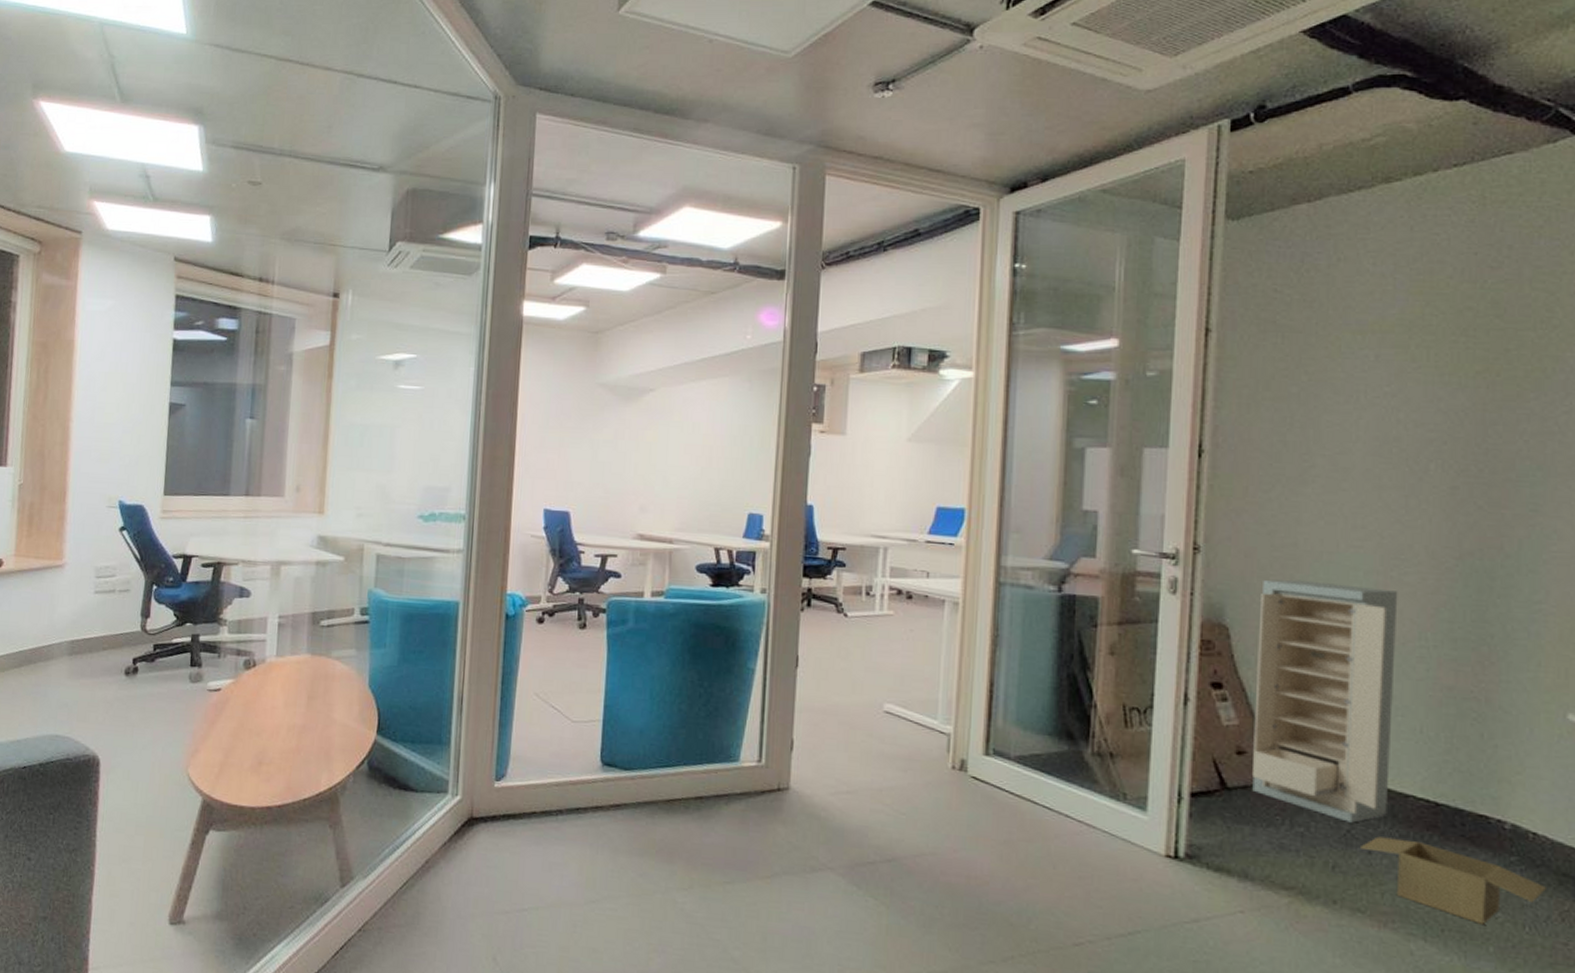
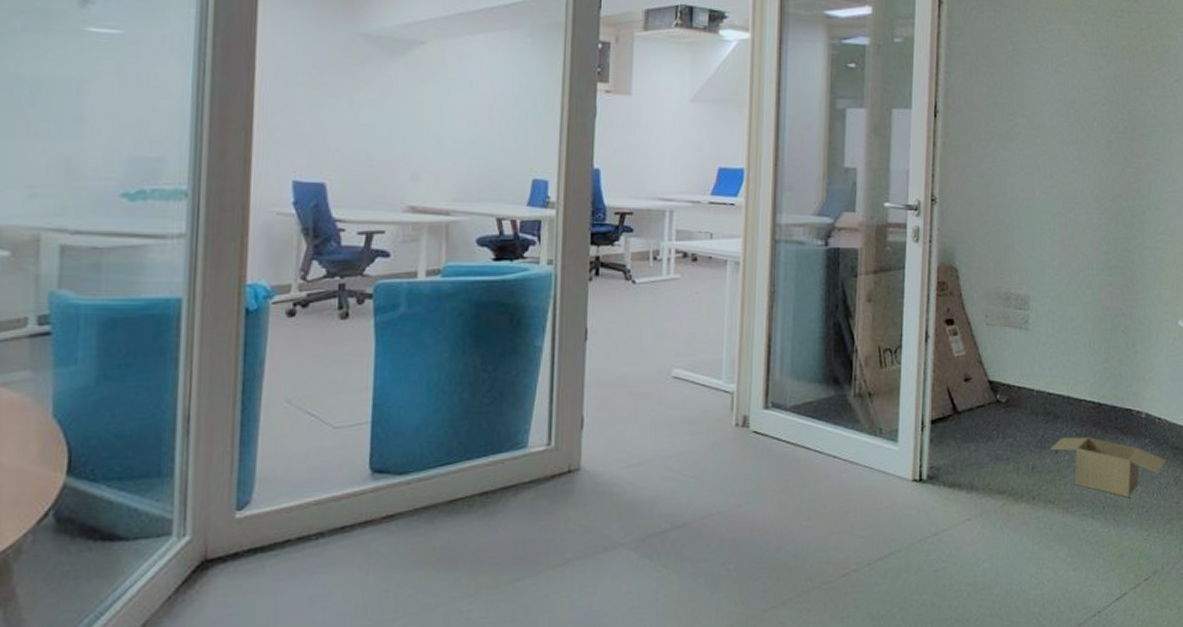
storage cabinet: present [1252,579,1398,823] -> none [976,224,1074,429]

